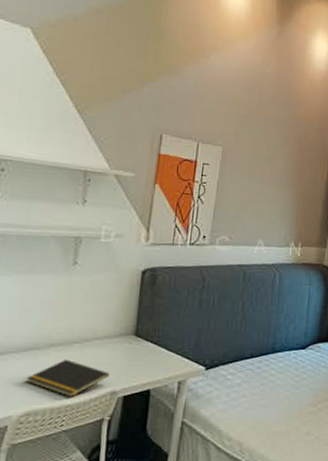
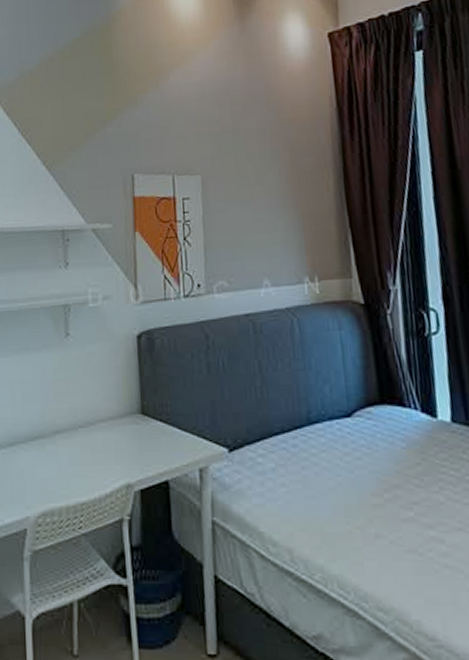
notepad: present [26,359,110,397] -> none [37,447,121,493]

